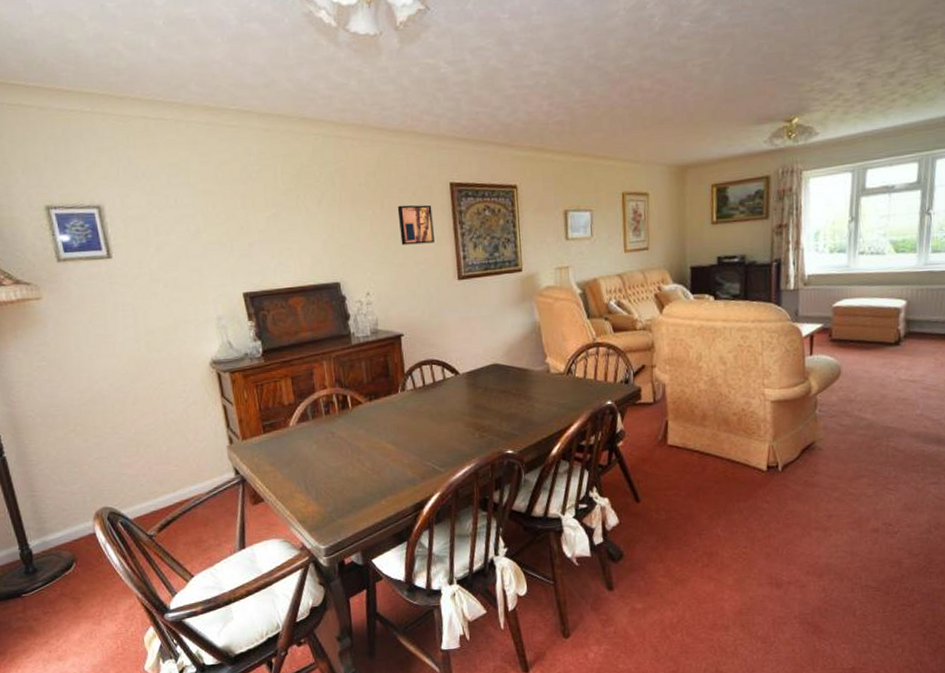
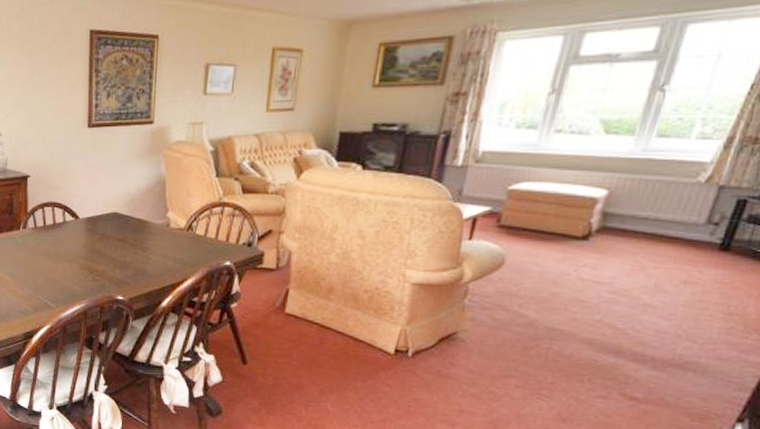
wall art: present [397,204,434,246] -> none [36,50,70,90]

